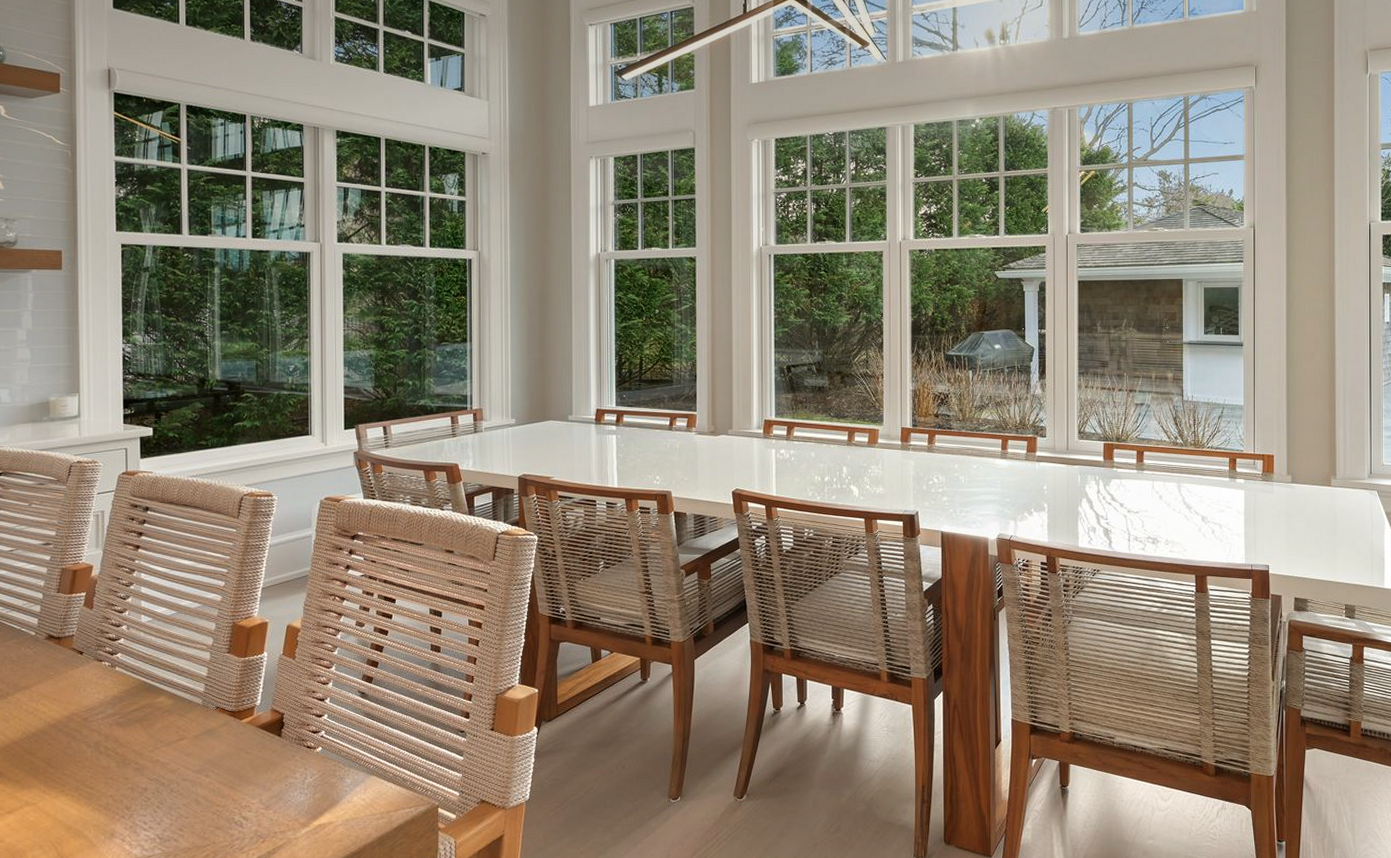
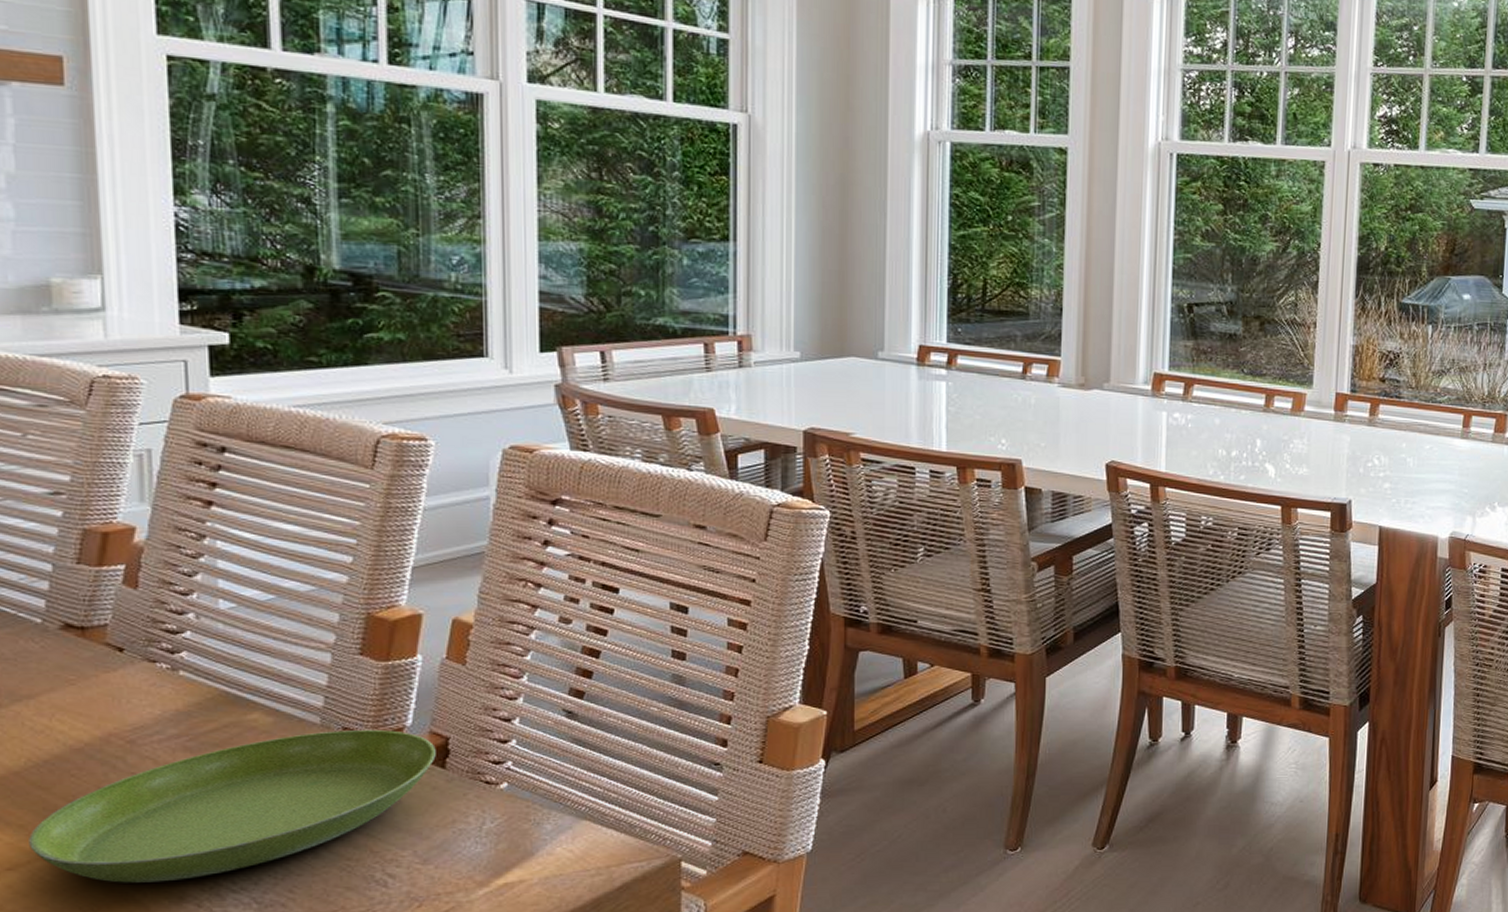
saucer: none [21,708,275,823] -> present [29,729,436,883]

